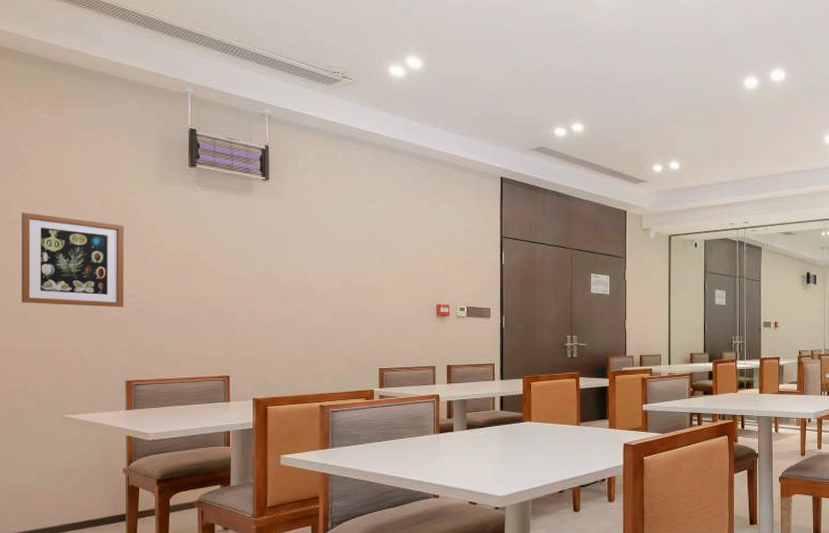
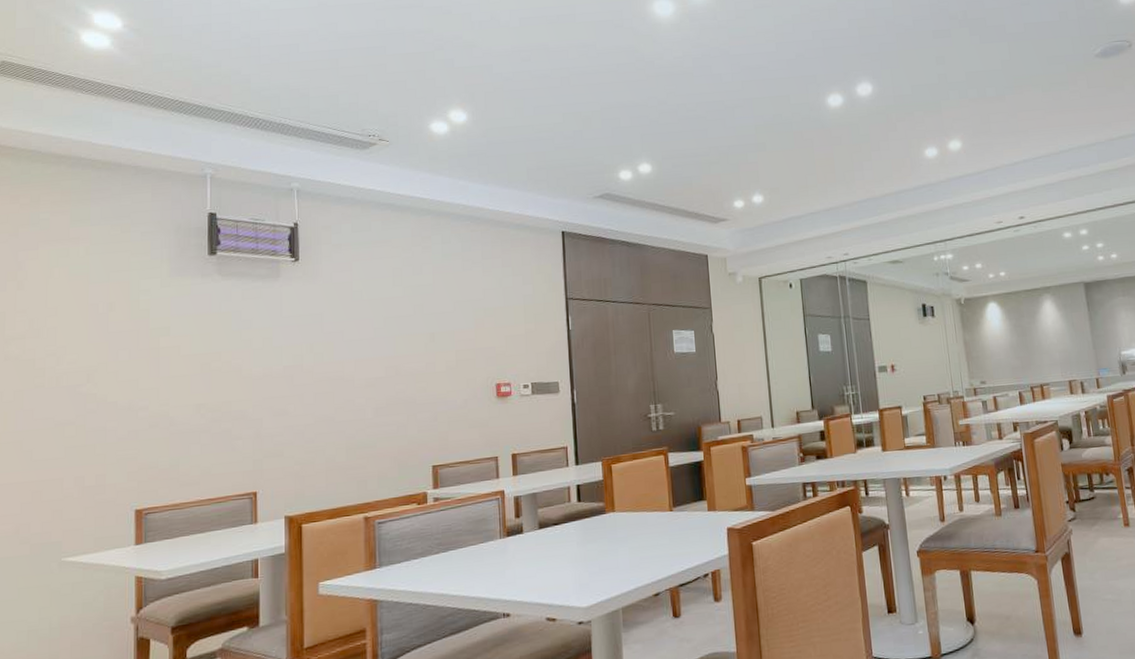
wall art: present [21,212,125,308] -> none [15,324,135,430]

